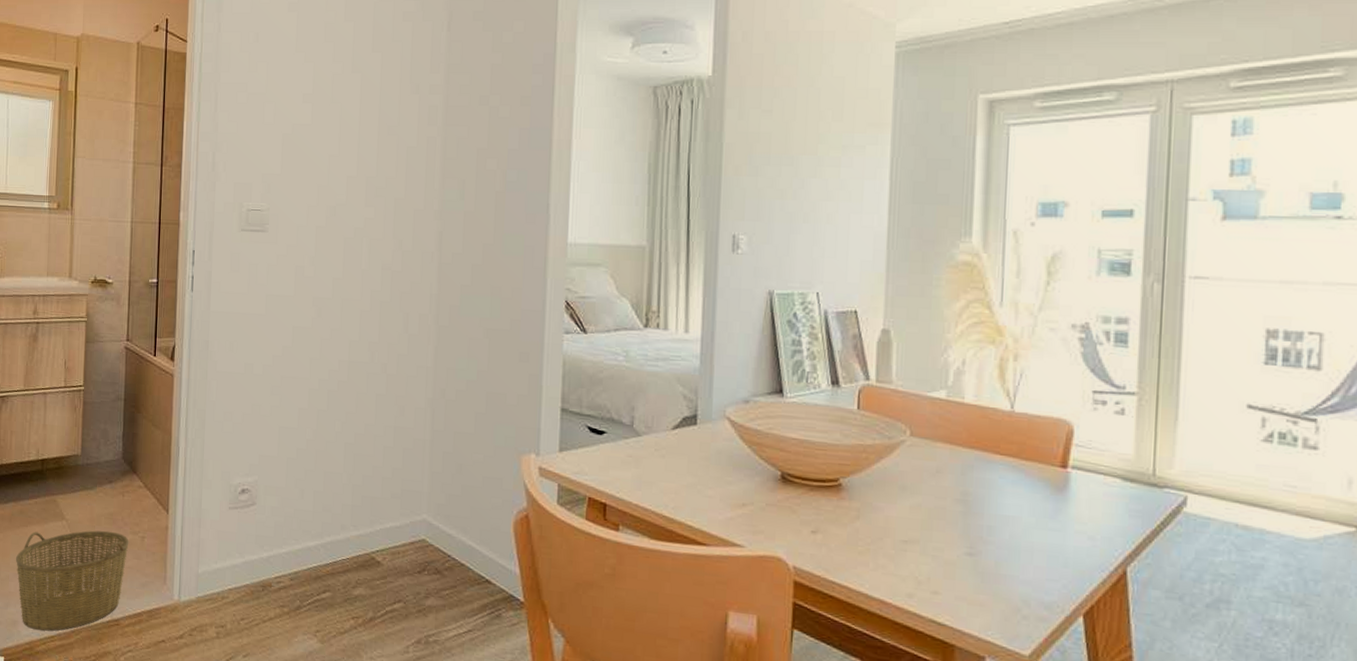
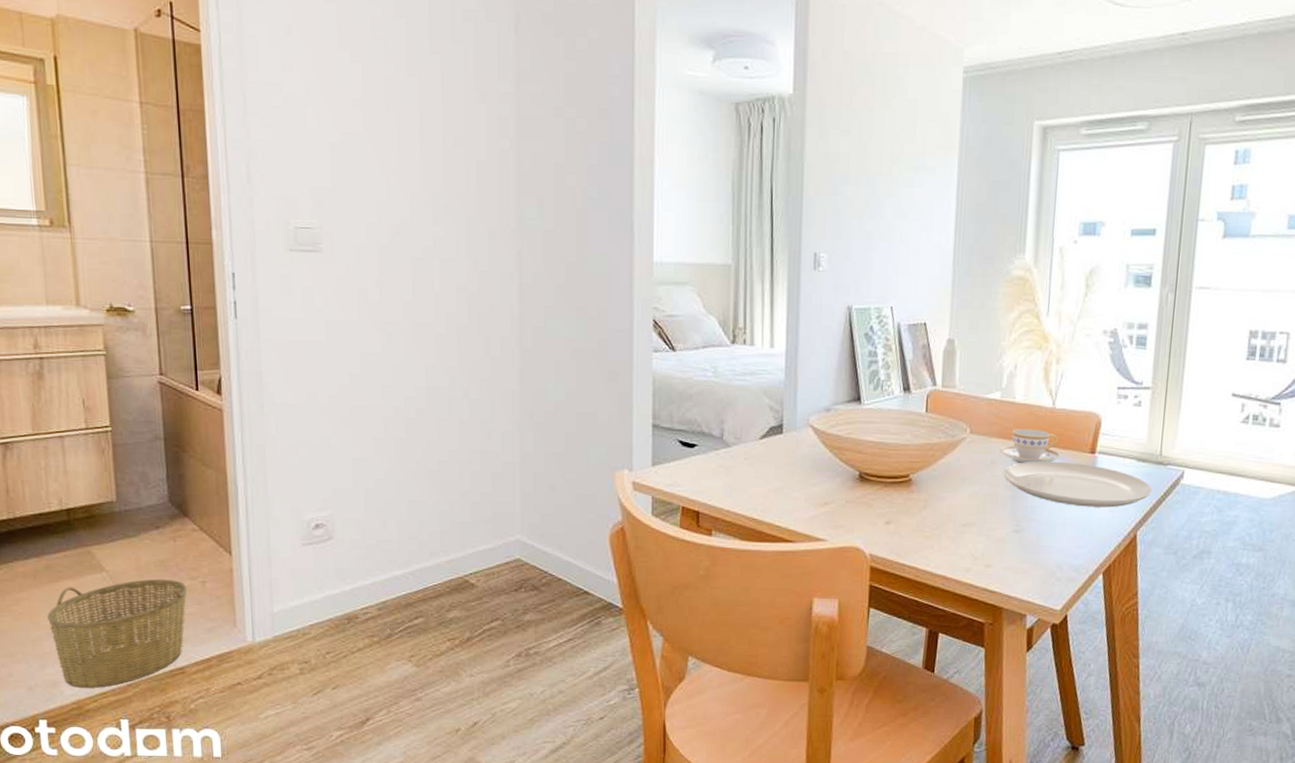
teacup: none [946,433,1023,476] -> present [999,429,1061,464]
plate: none [951,472,1145,535] -> present [1003,461,1153,508]

